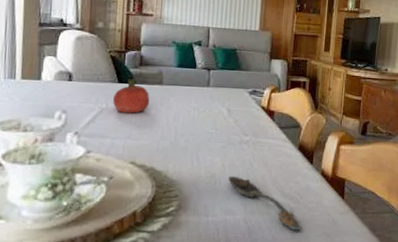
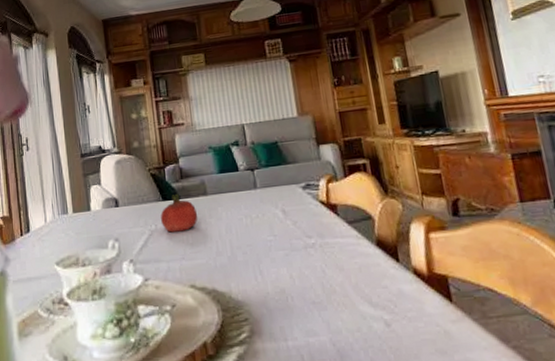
spoon: present [228,175,301,231] -> none [301,288,406,350]

